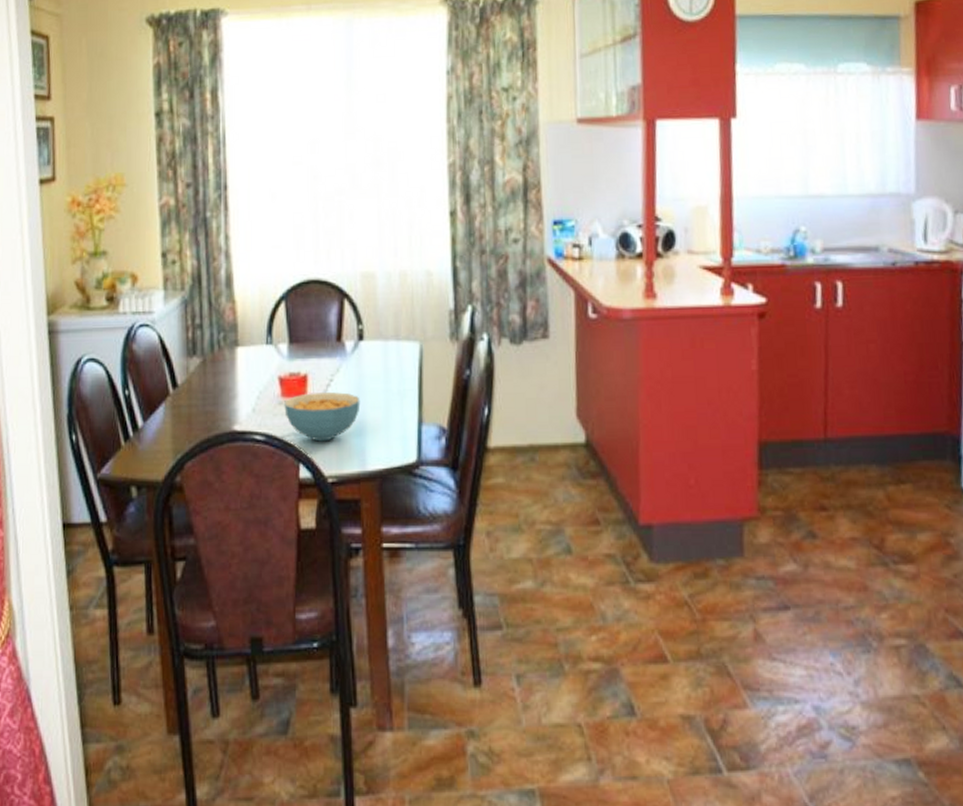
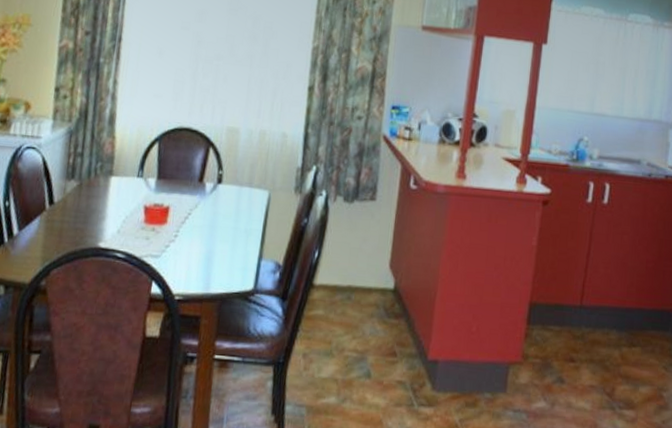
cereal bowl: present [284,392,361,442] -> none [145,222,212,265]

